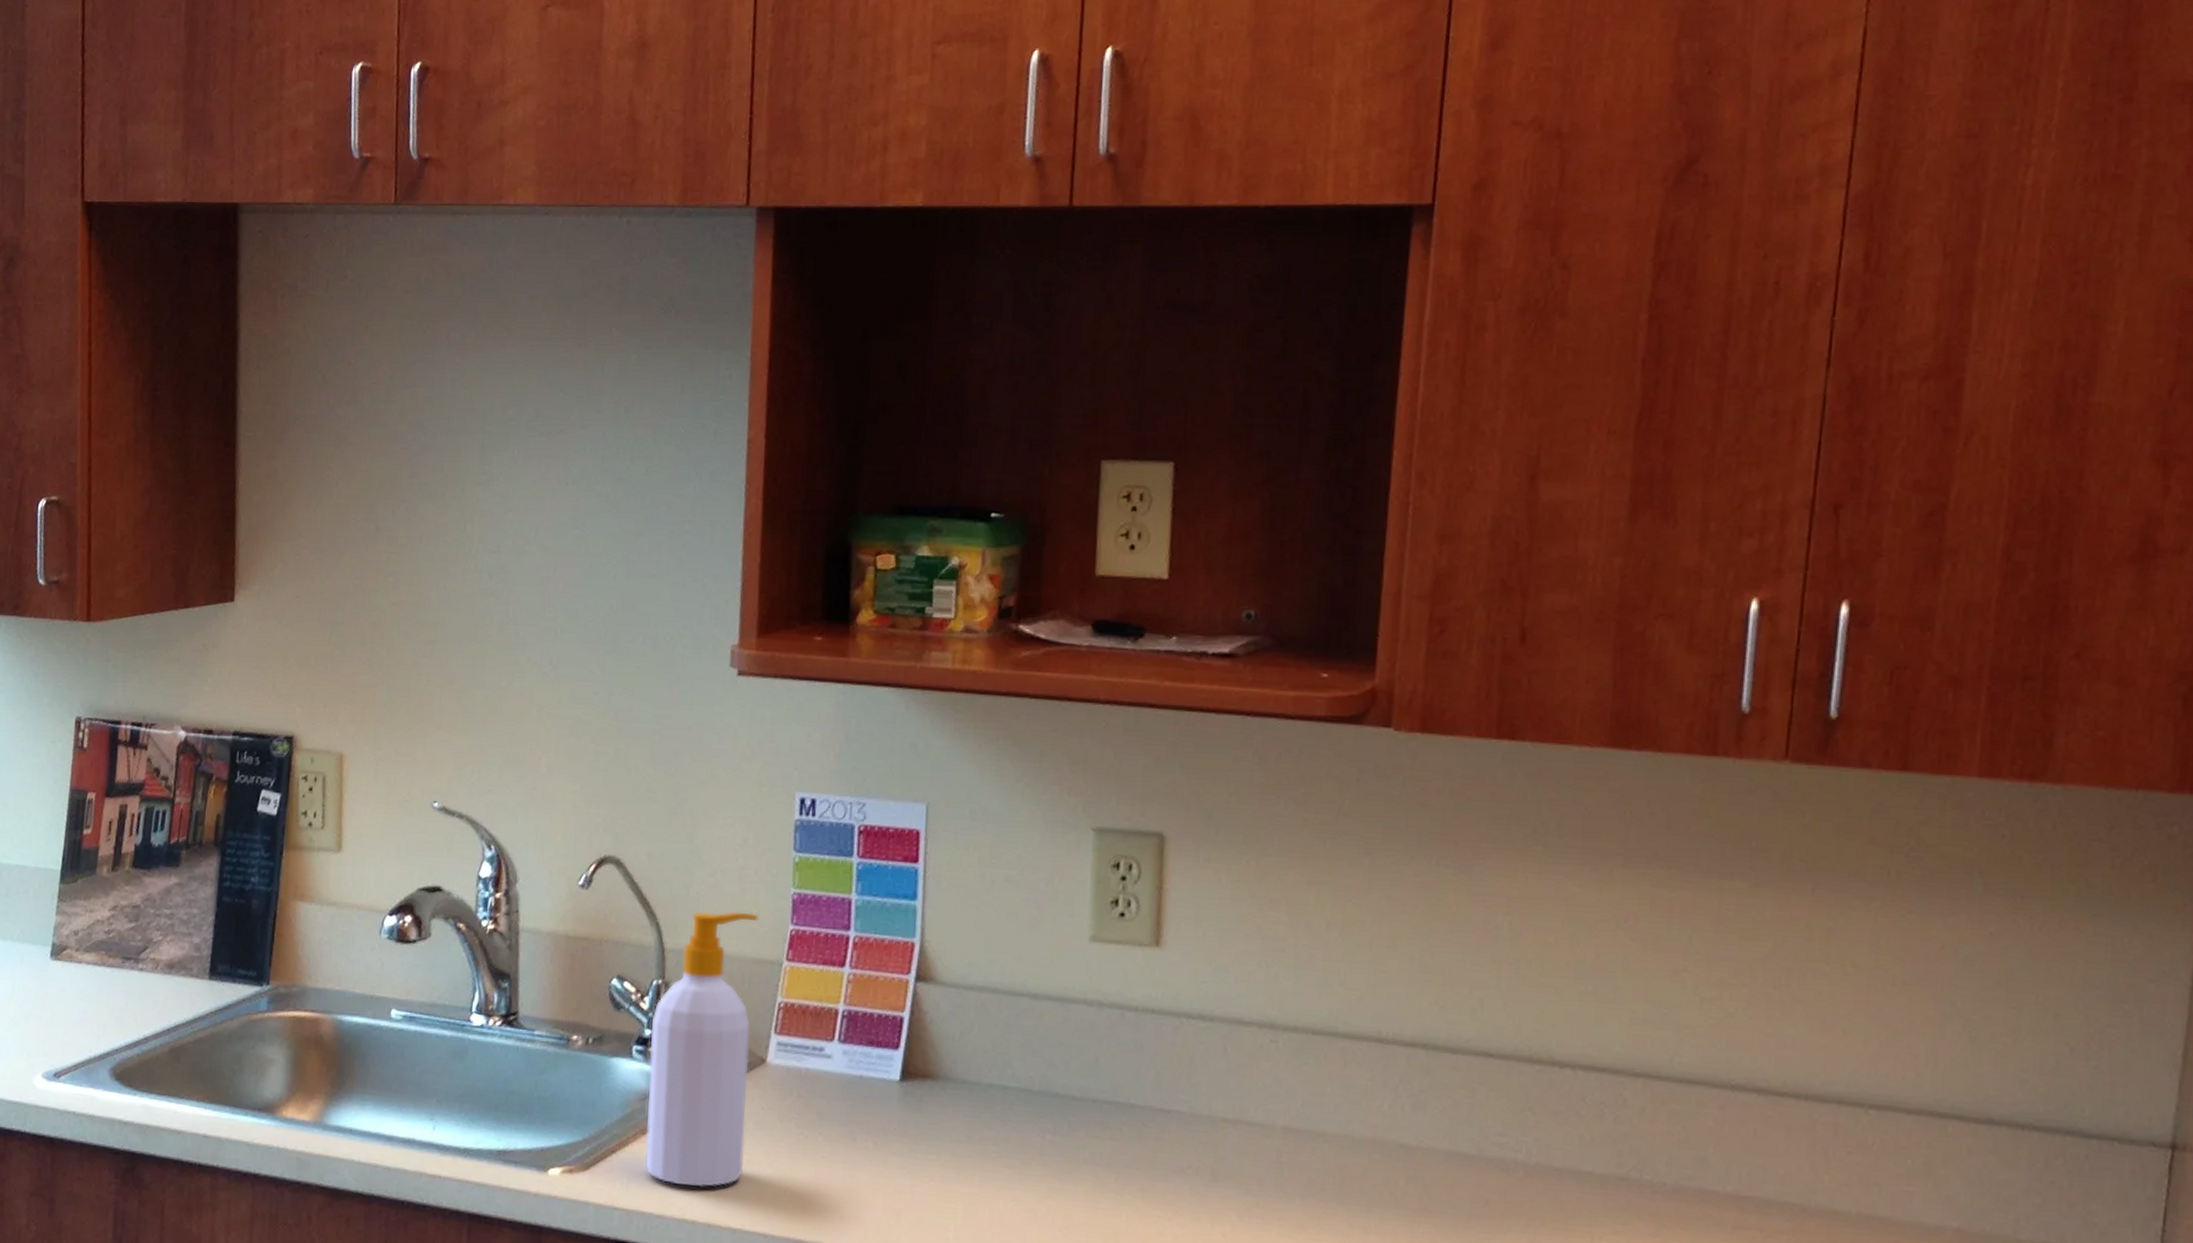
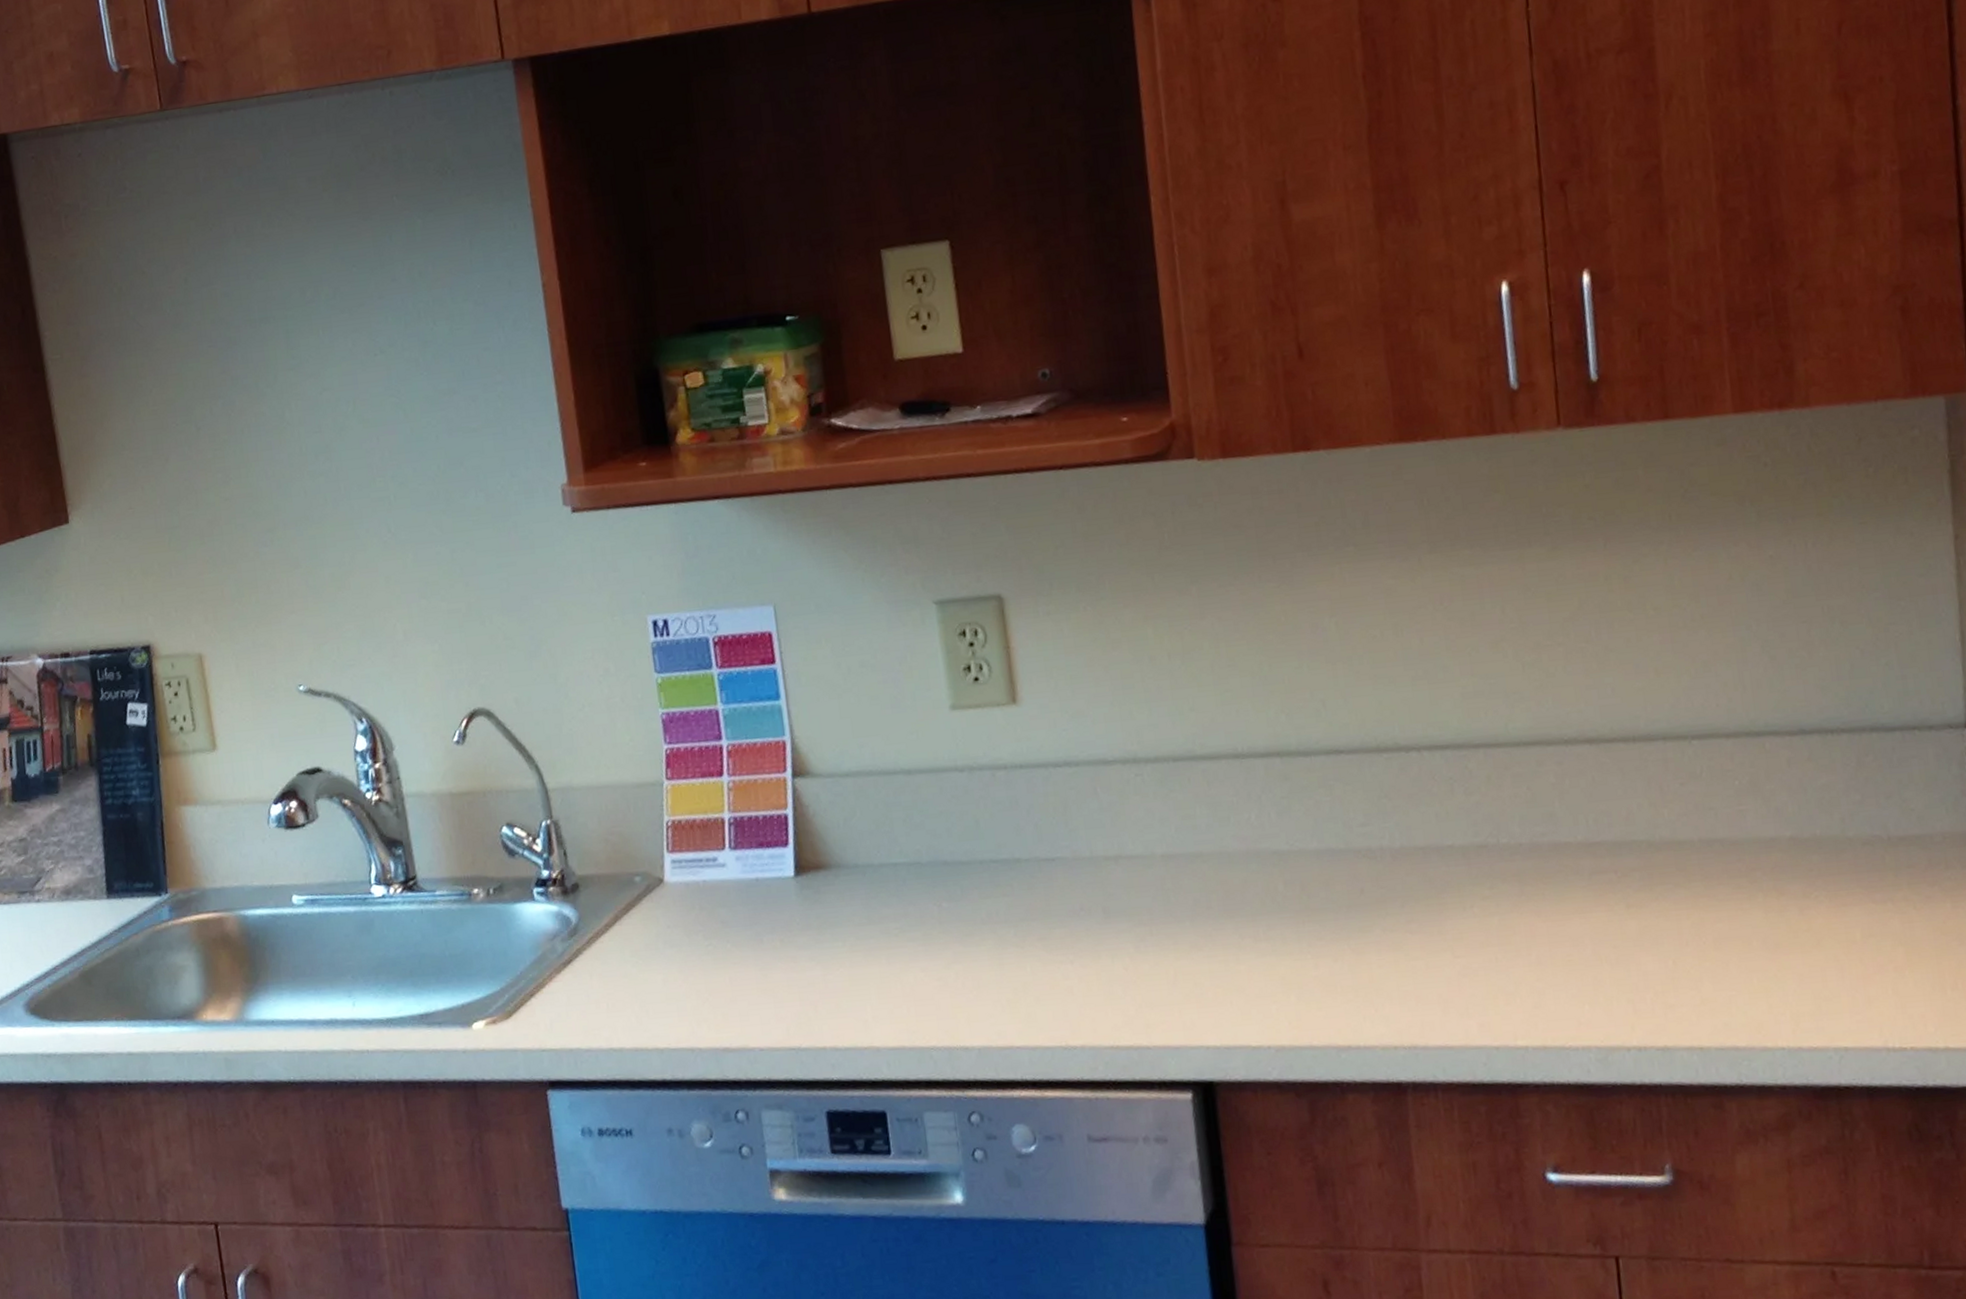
soap bottle: present [645,911,759,1188] -> none [546,739,661,1017]

